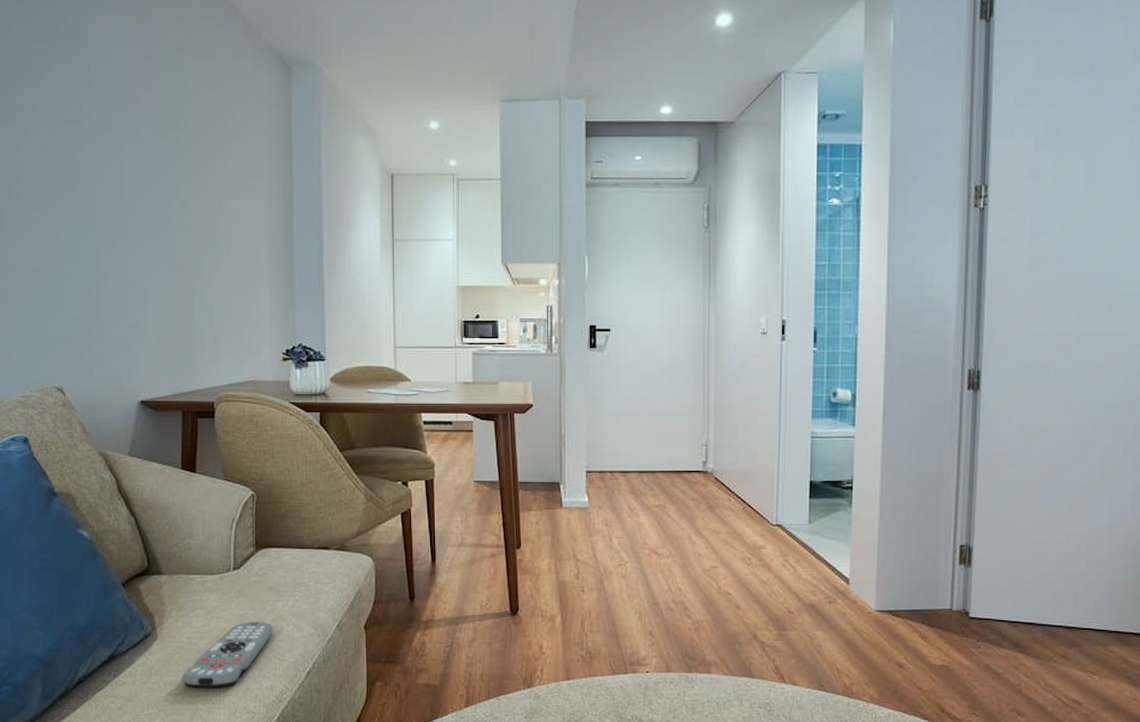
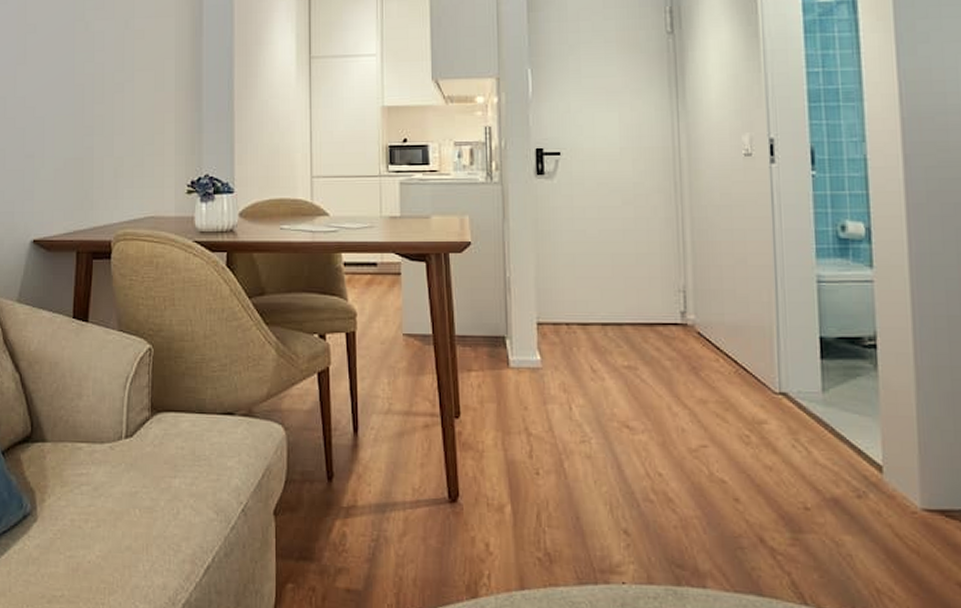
remote control: present [182,621,274,688] -> none [62,501,169,584]

